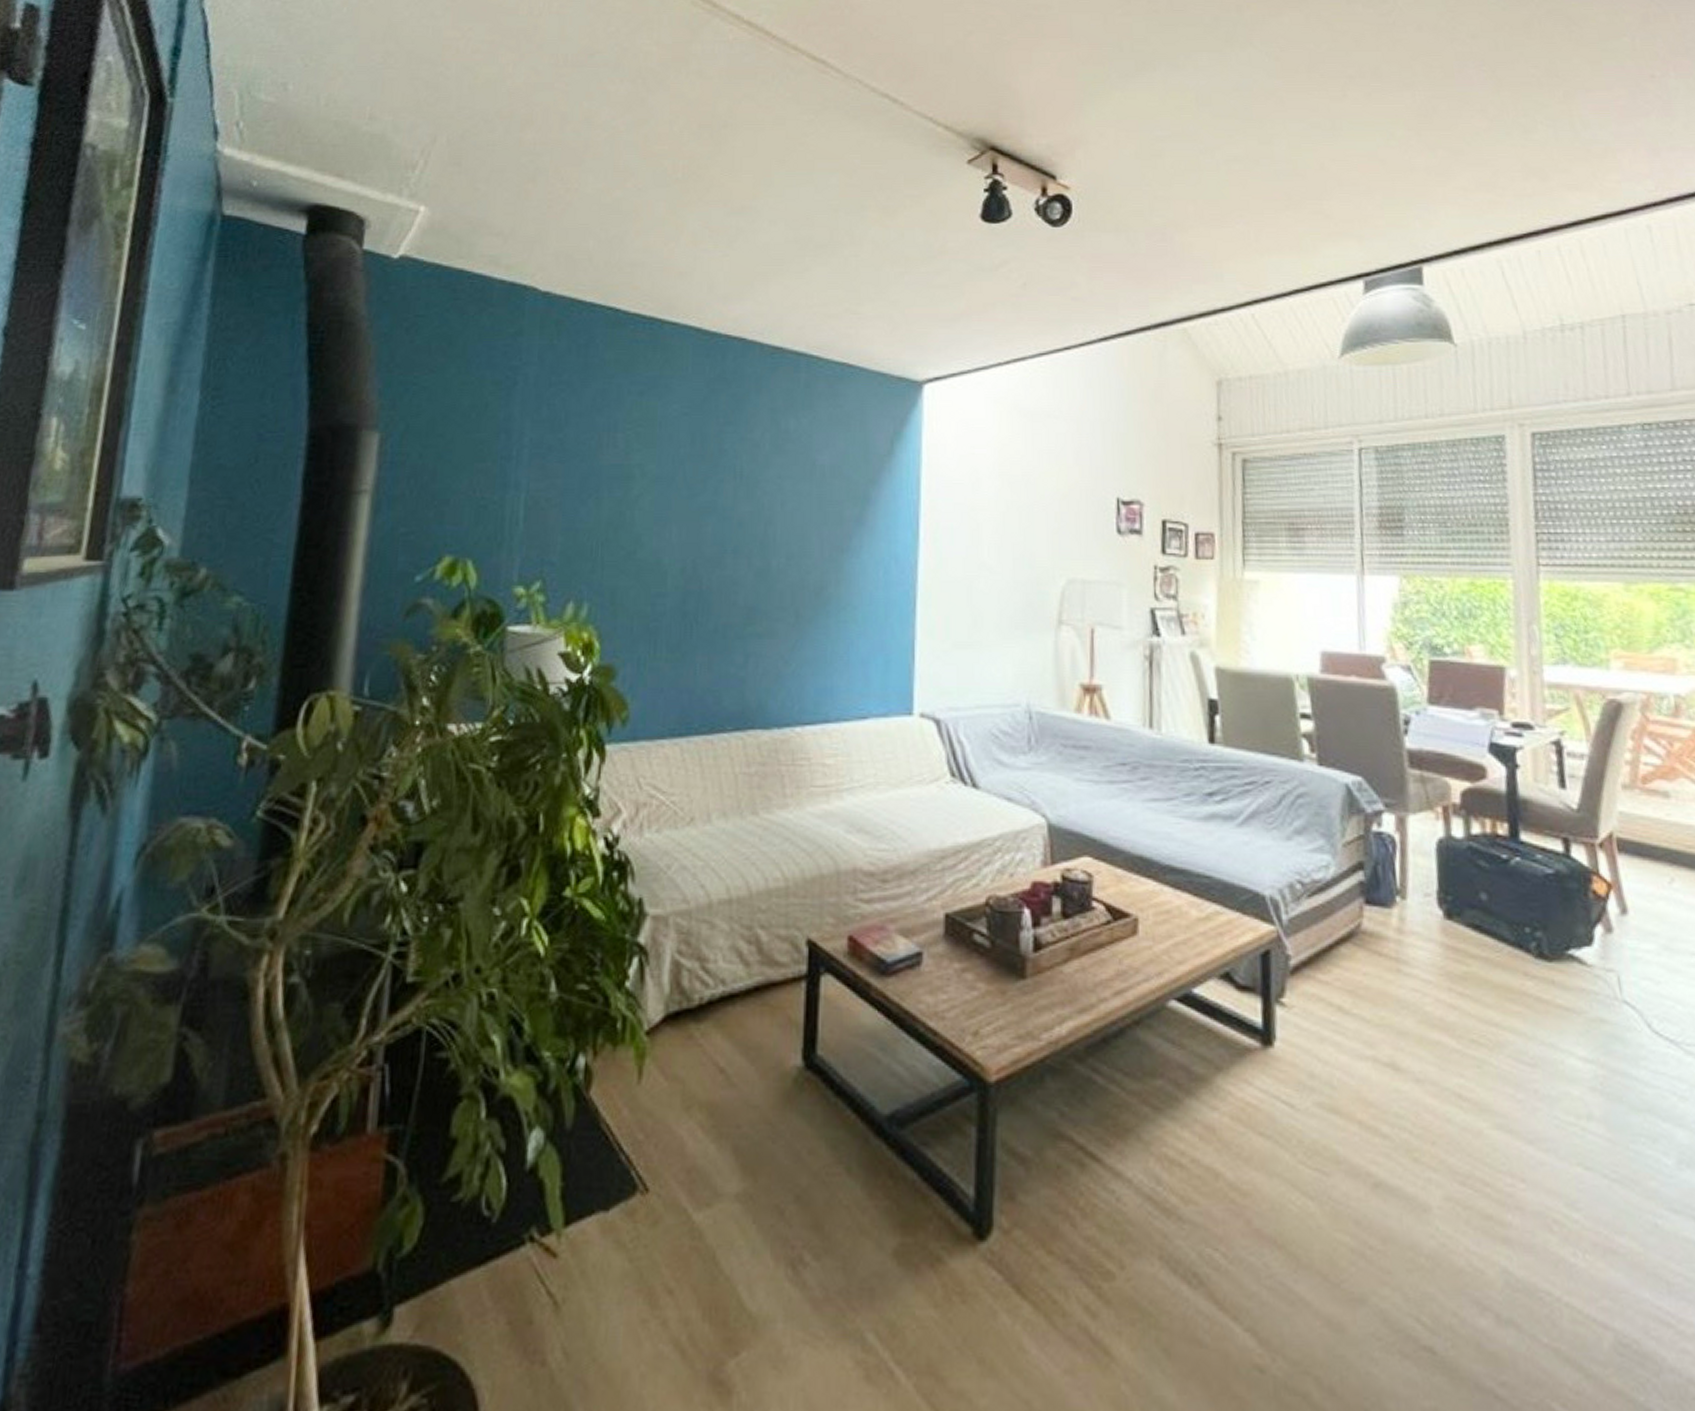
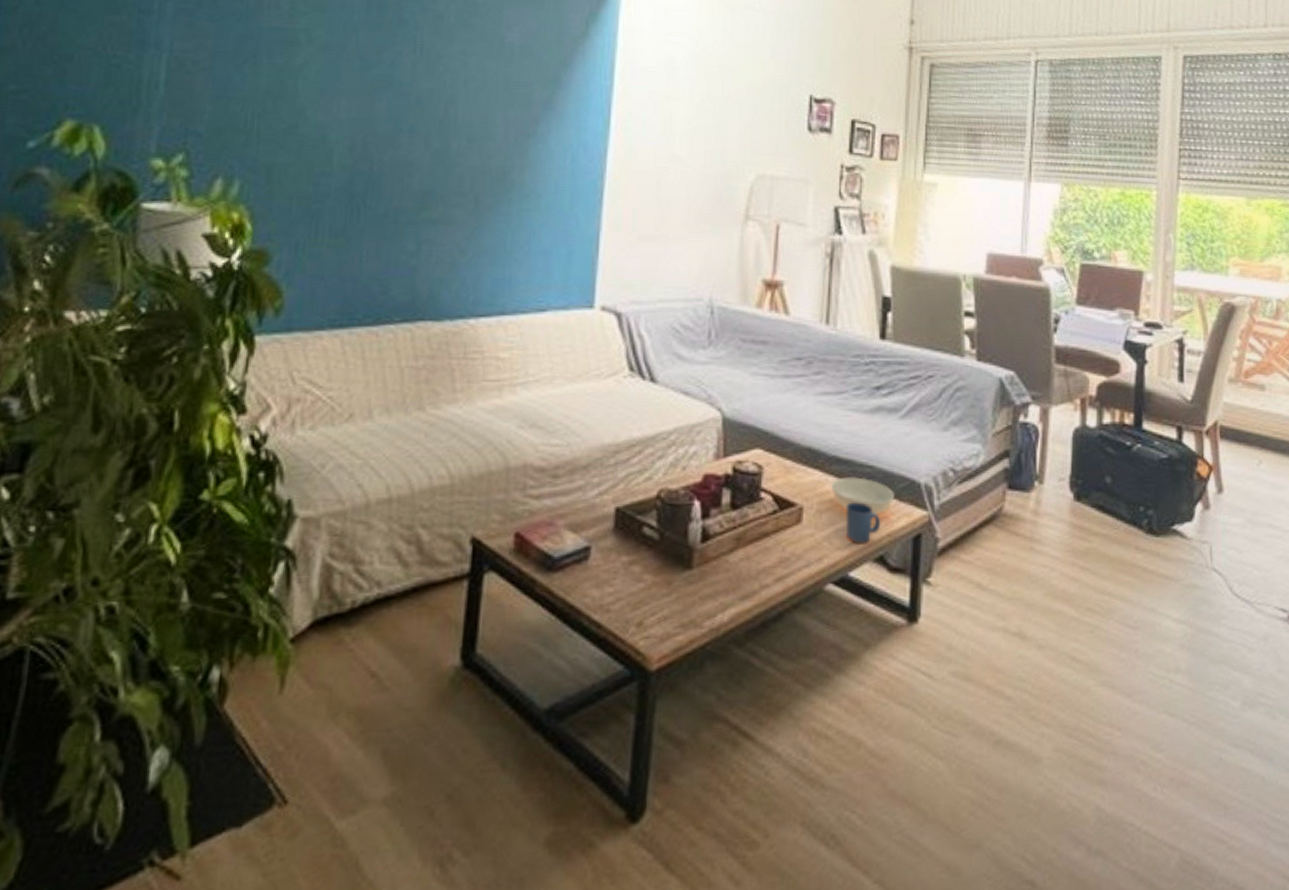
bowl: none [1167,888,1237,928] -> present [831,477,894,514]
mug: none [1184,914,1224,959] -> present [845,502,881,544]

